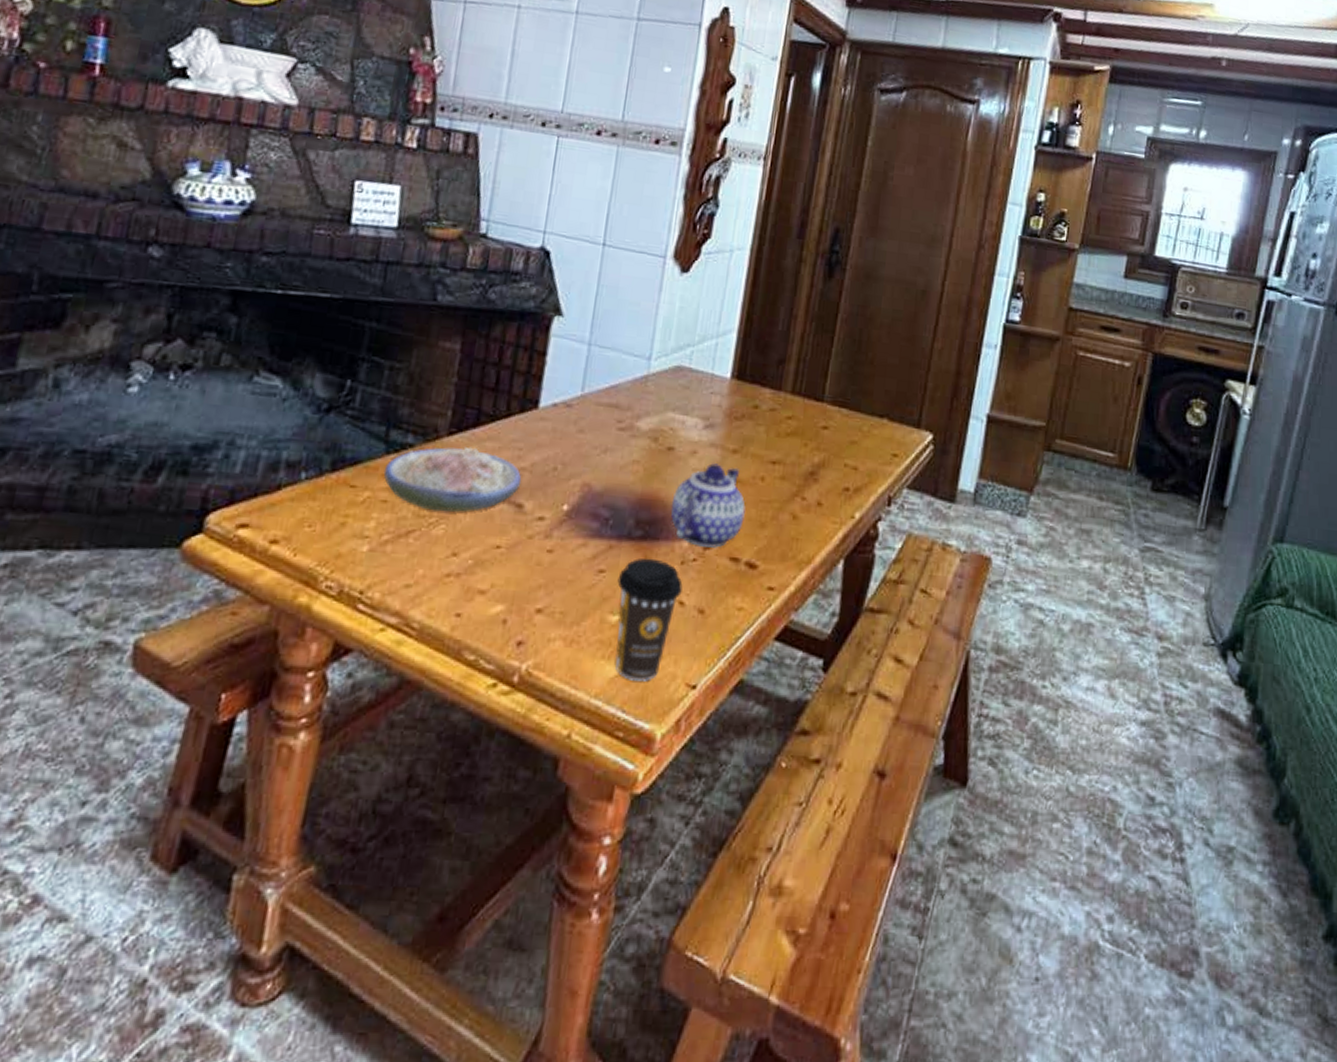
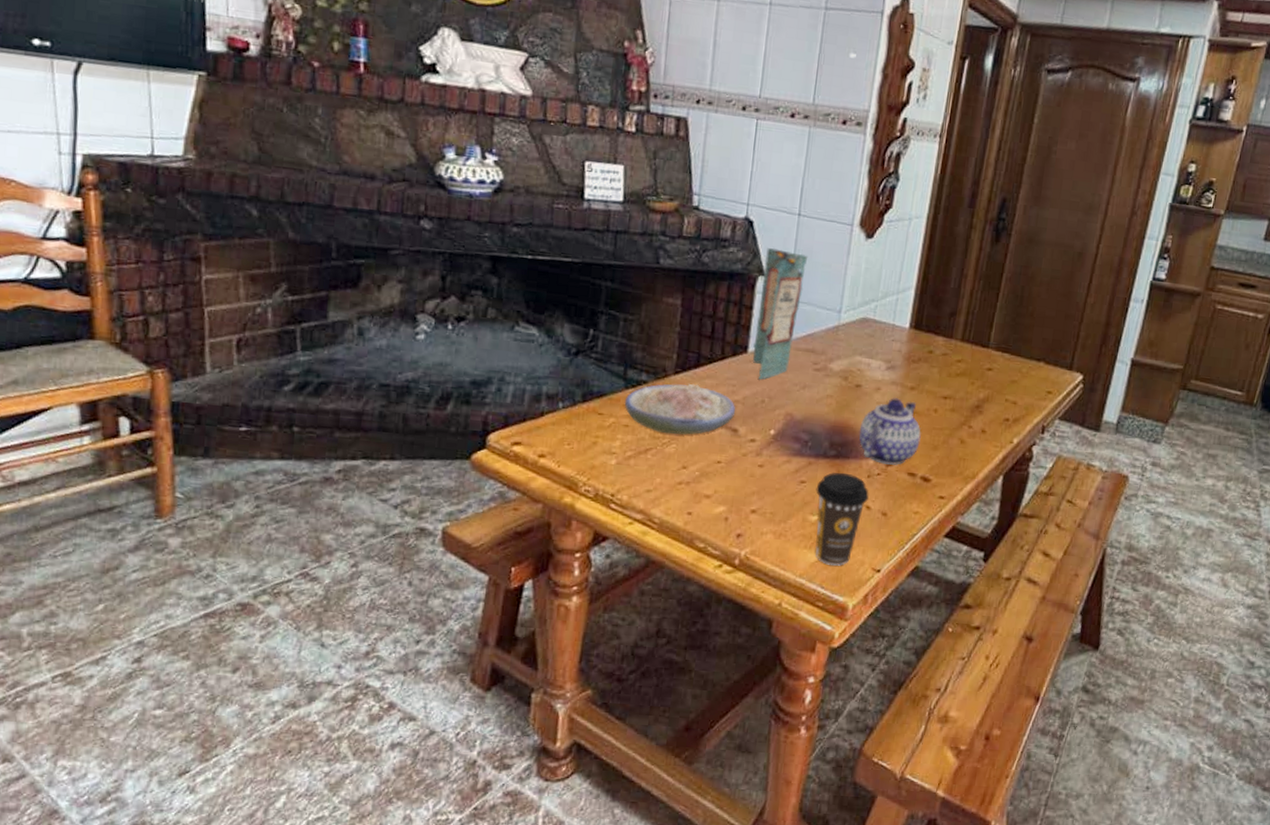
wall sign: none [544,283,614,442] -> present [753,248,808,380]

